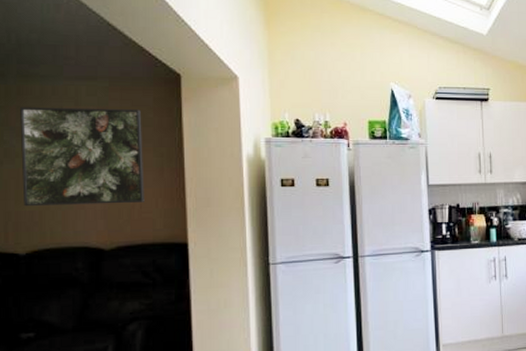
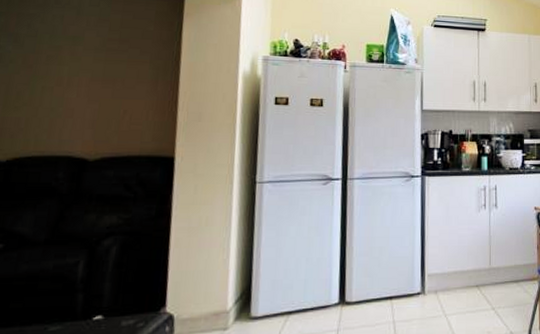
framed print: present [20,107,145,207] -> none [11,14,142,114]

